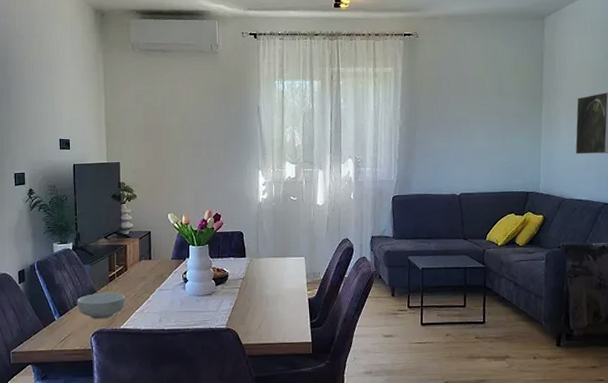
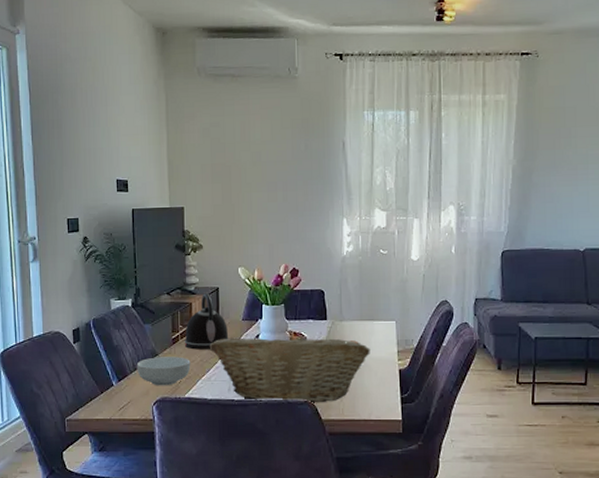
kettle: none [120,236,160,286] -> present [184,293,229,350]
fruit basket: none [142,269,283,331] -> present [209,333,370,404]

